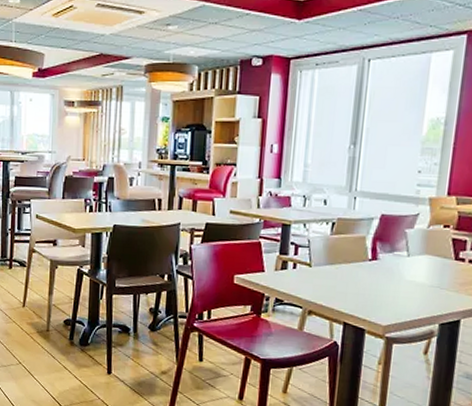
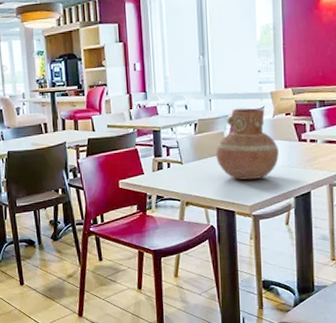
vase: none [352,211,429,297] -> present [216,108,279,181]

